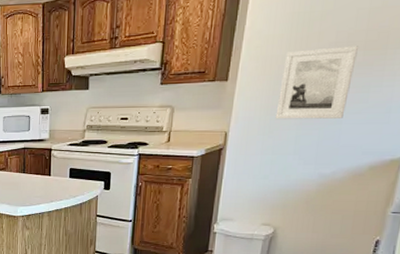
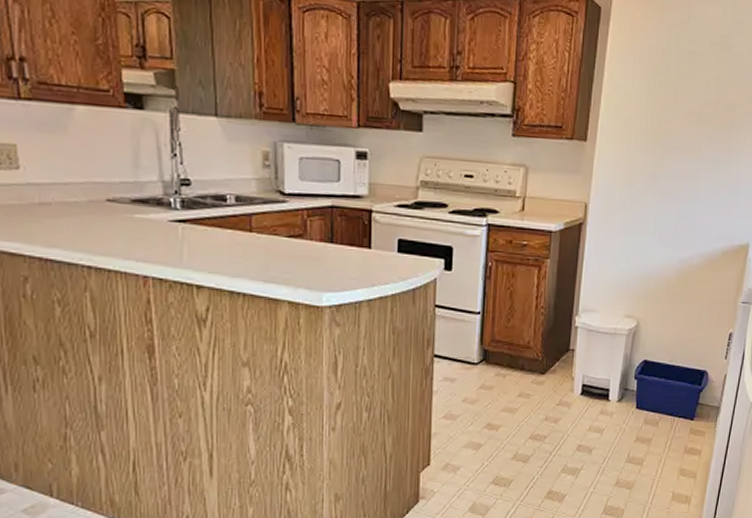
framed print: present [275,46,358,119] -> none [635,115,709,197]

